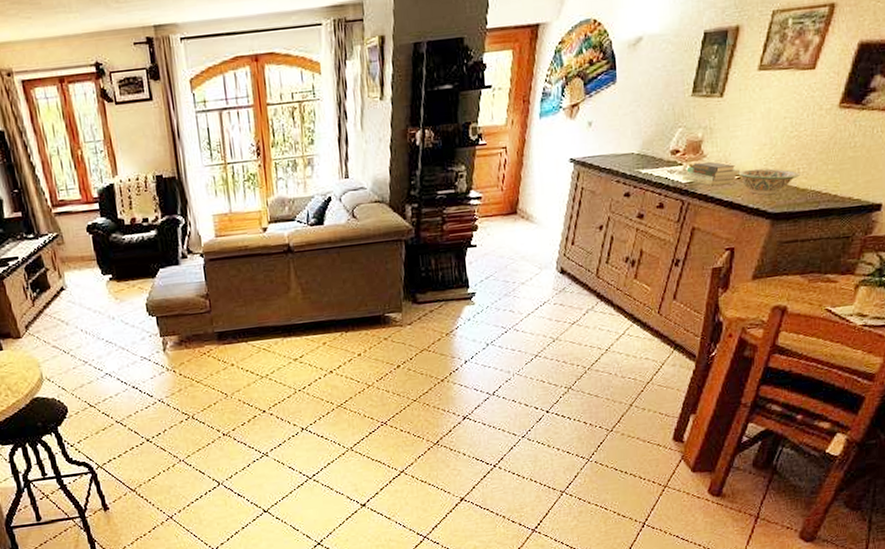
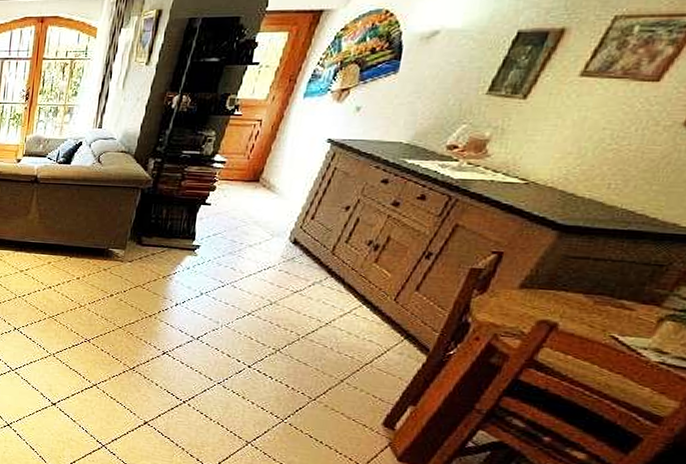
books: present [681,161,741,186] -> none [453,161,531,188]
decorative bowl: present [738,168,800,195] -> none [527,176,611,205]

